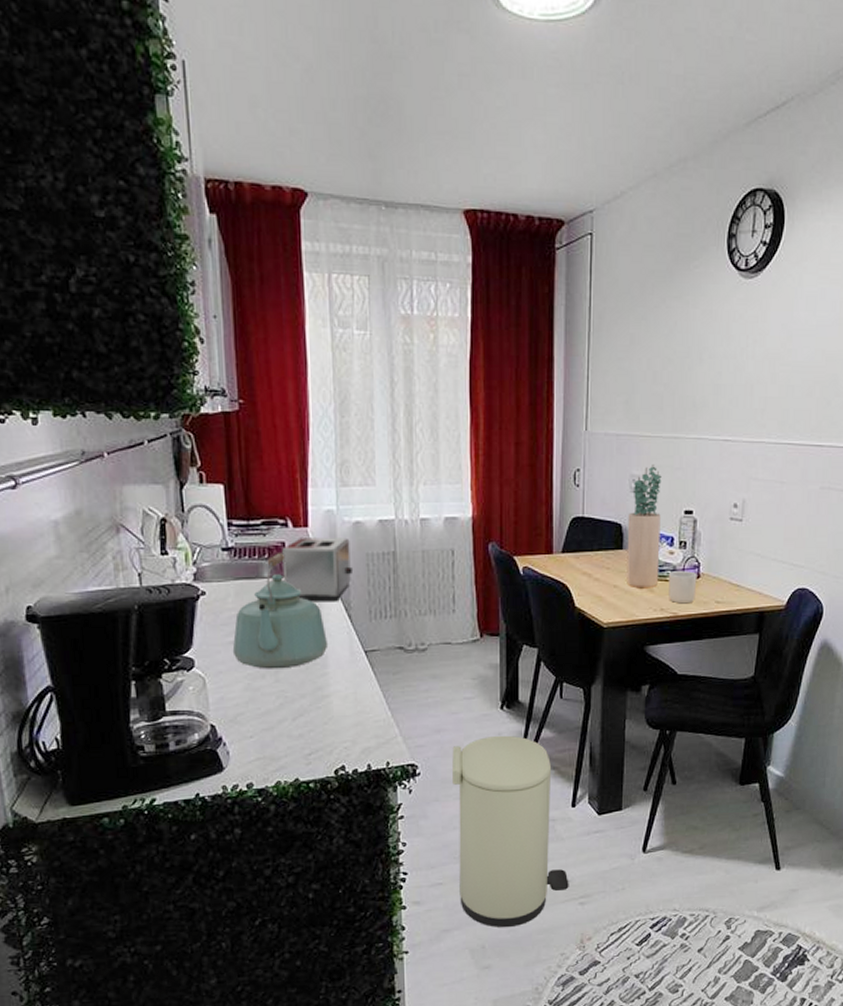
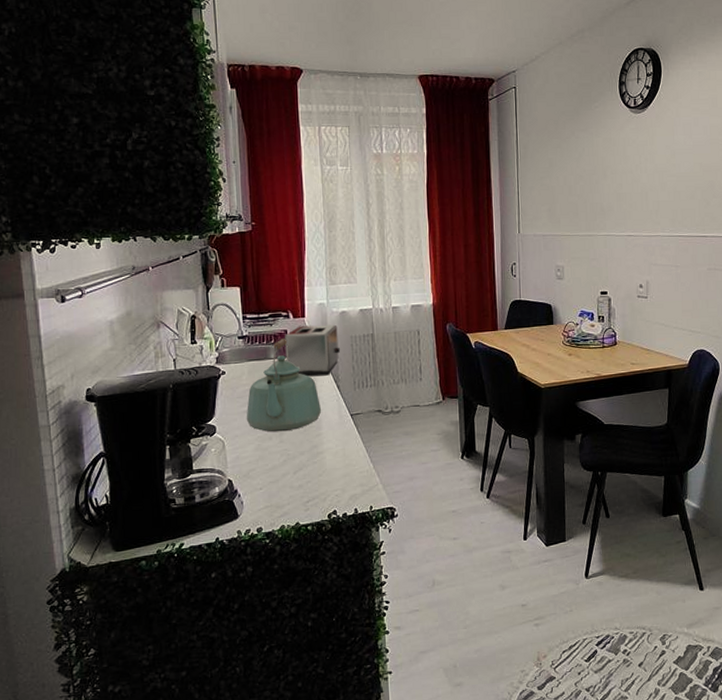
pedal bin: present [452,735,569,927] -> none [423,480,525,648]
vase: present [626,464,662,589] -> none [556,257,584,355]
mug: present [668,571,697,604] -> none [591,340,615,367]

